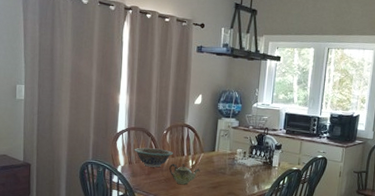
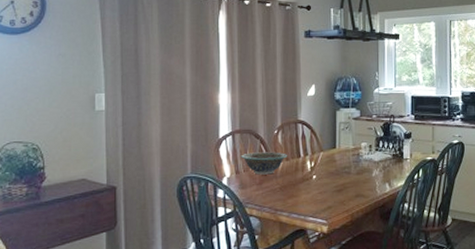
teapot: present [169,163,200,184] -> none [284,166,321,191]

